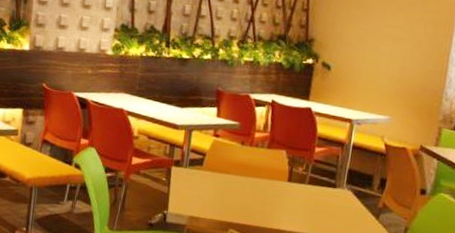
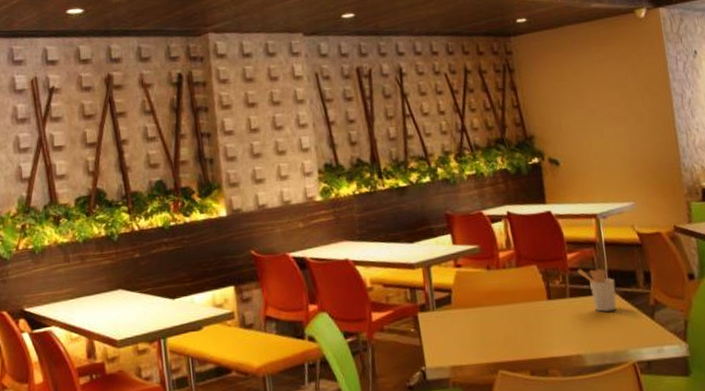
utensil holder: none [321,162,353,204] -> present [577,268,617,312]

